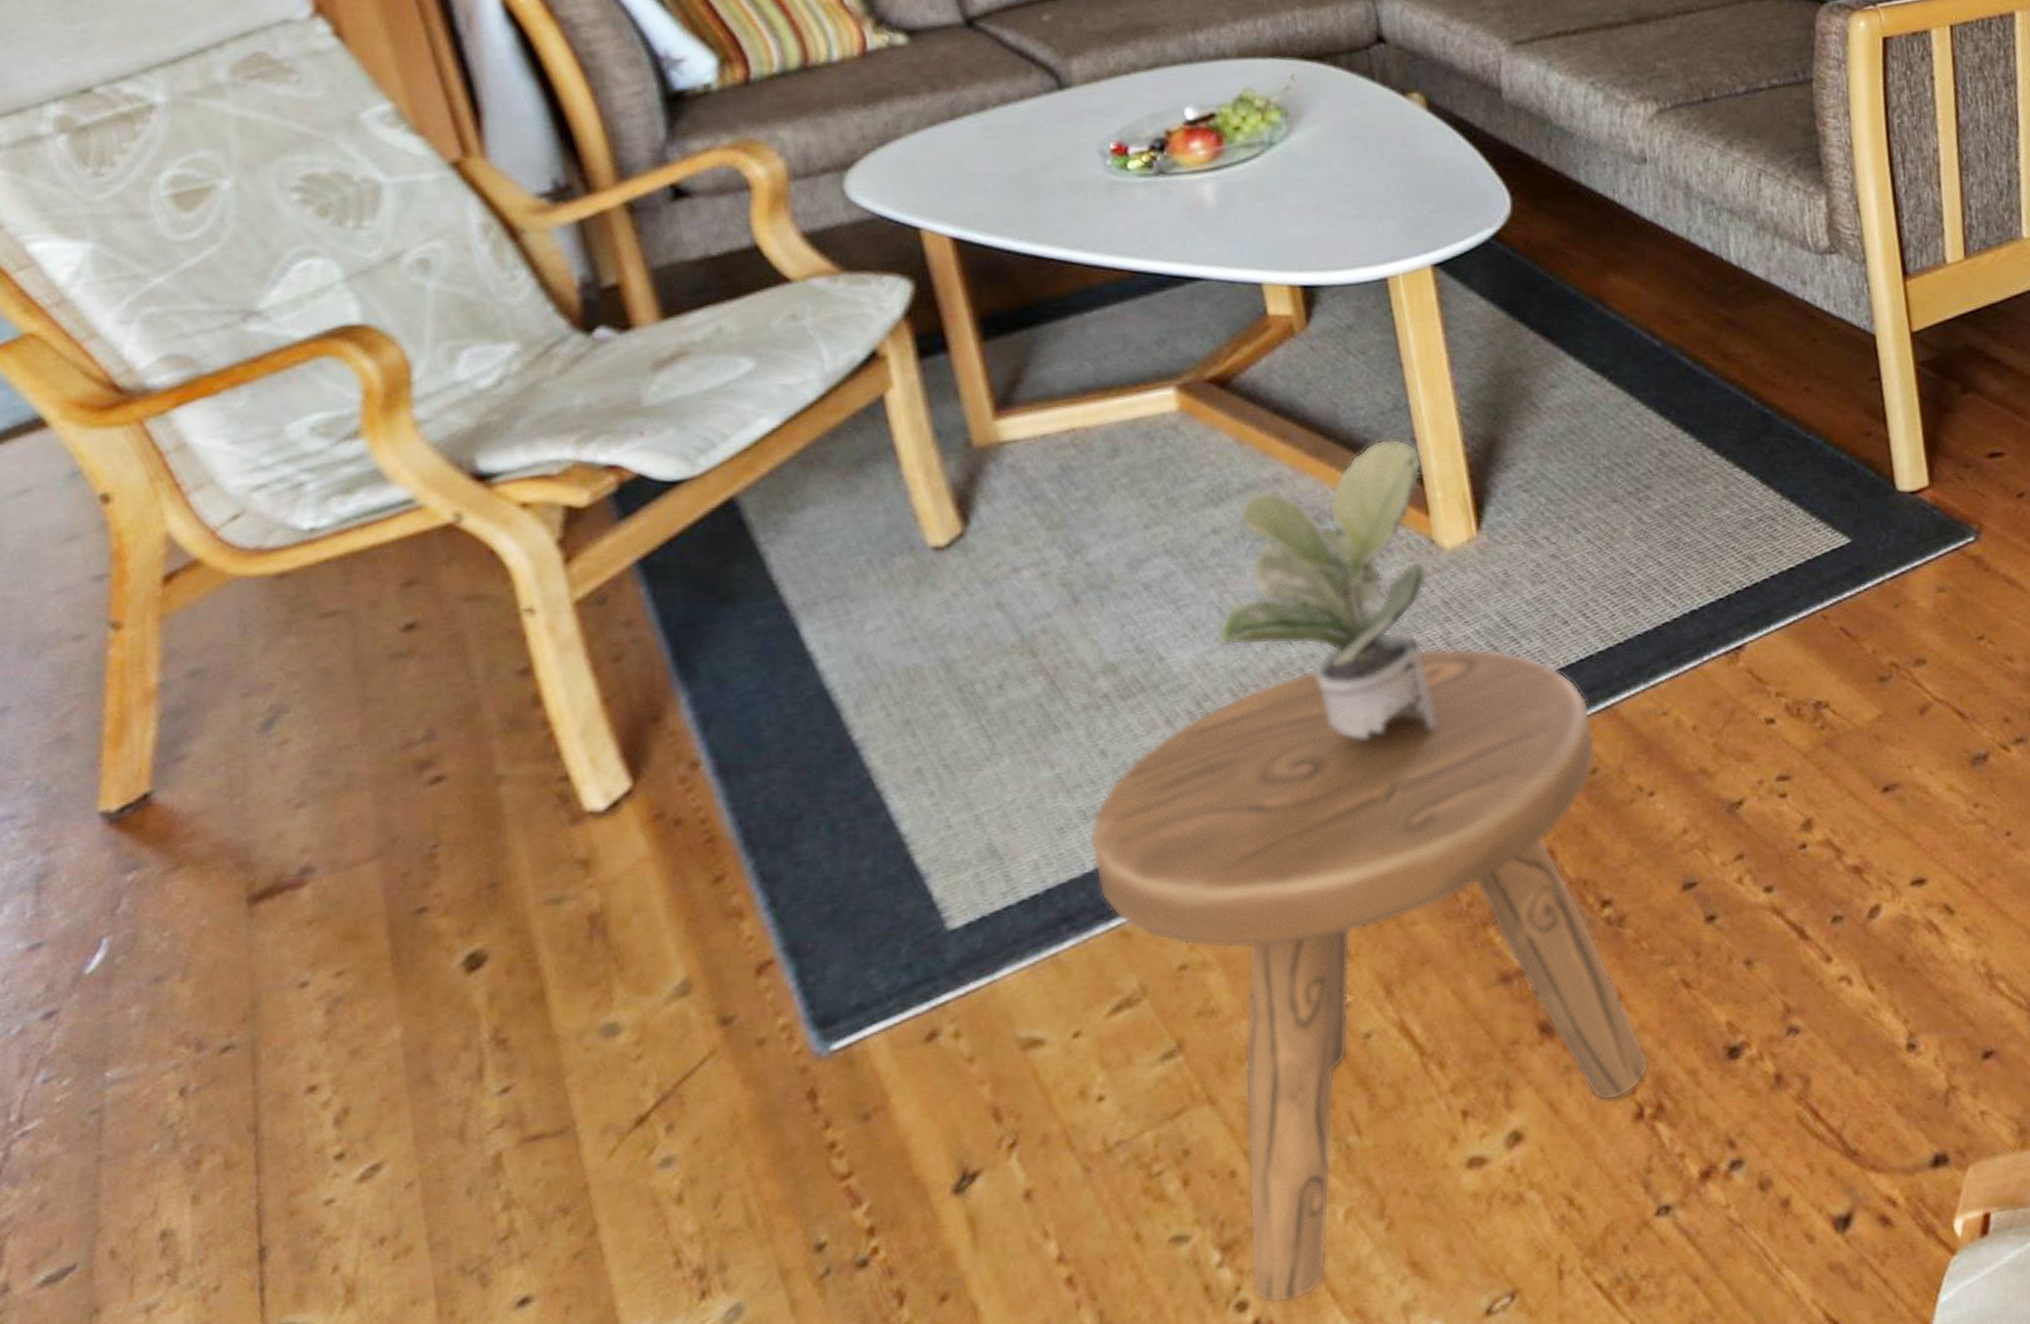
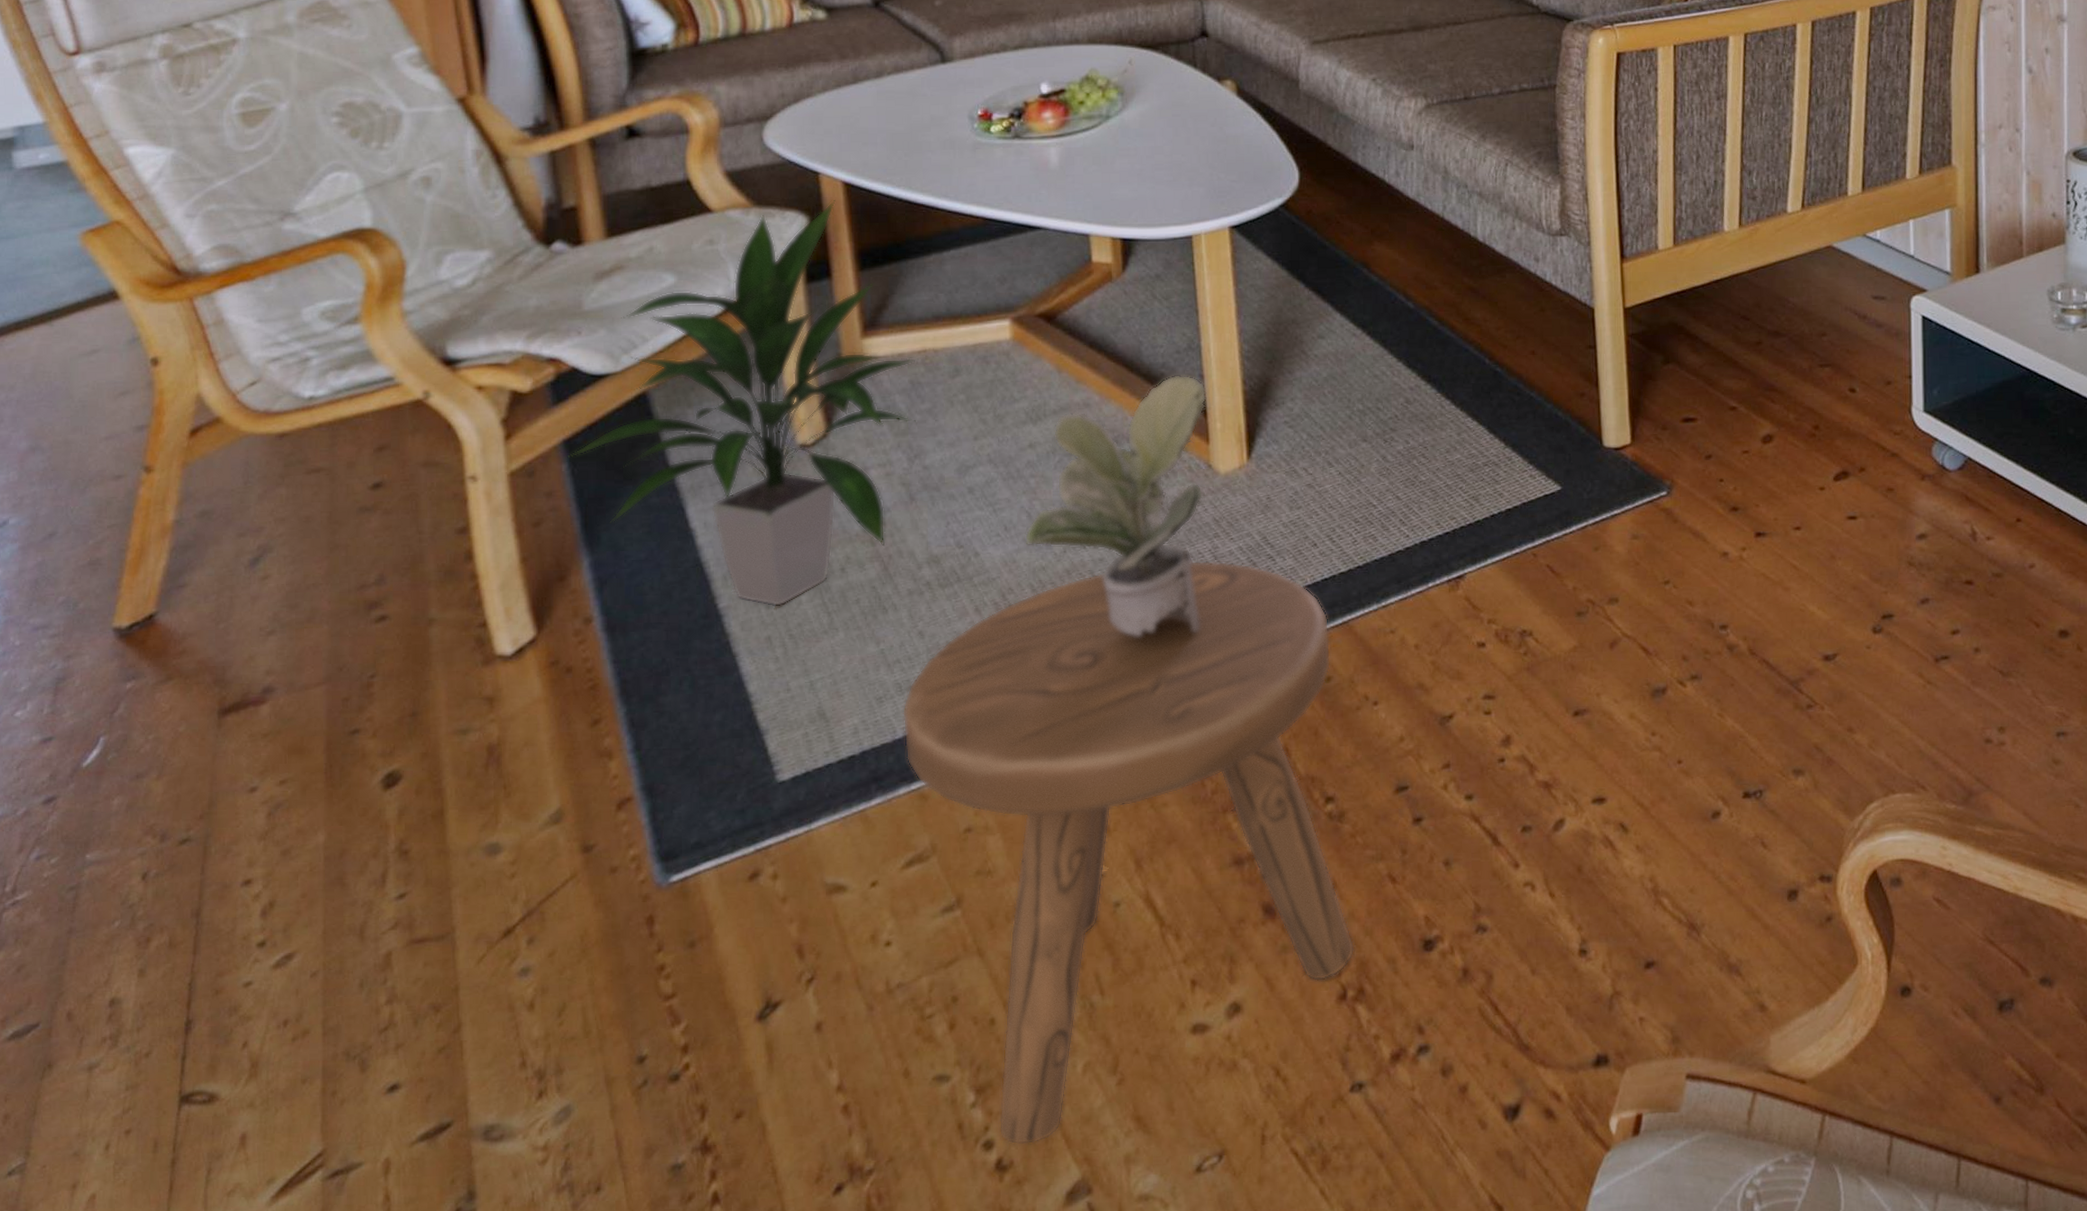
indoor plant: none [642,260,1072,735] -> present [565,200,919,607]

